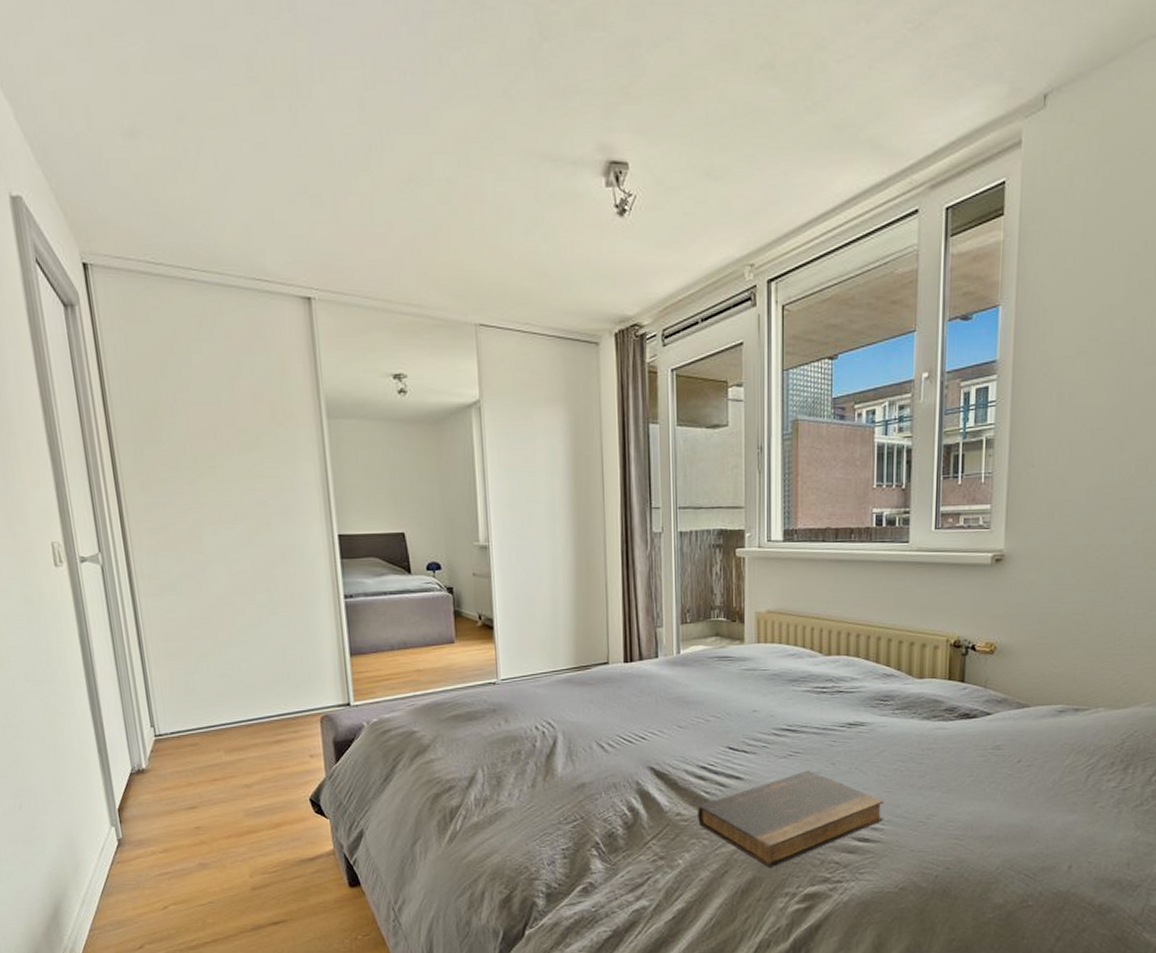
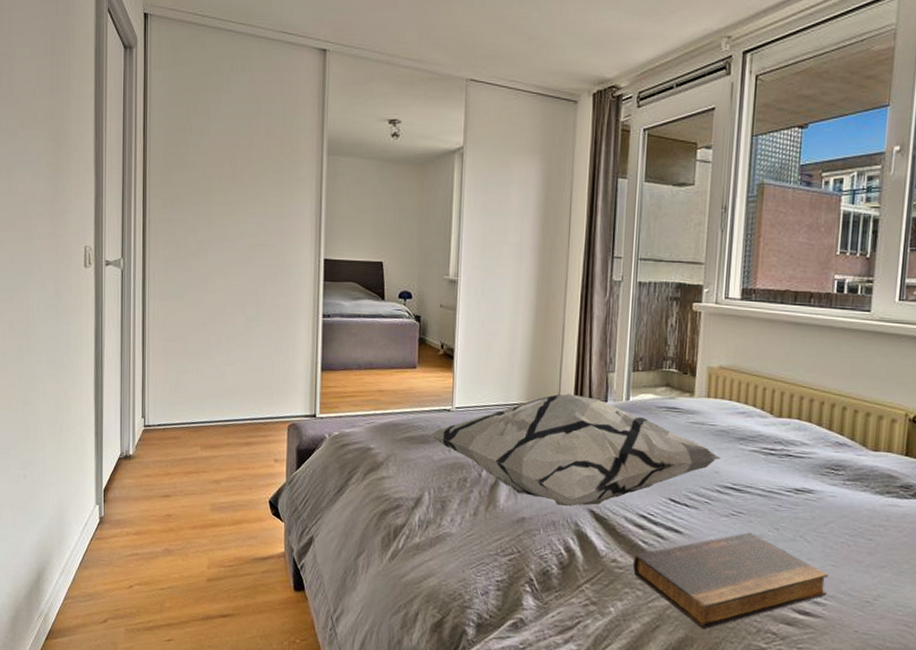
decorative pillow: none [475,653,776,767] -> present [428,394,722,507]

